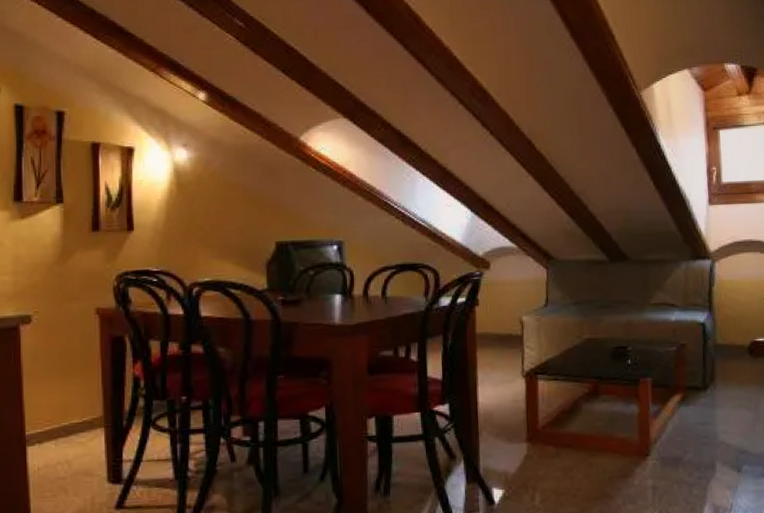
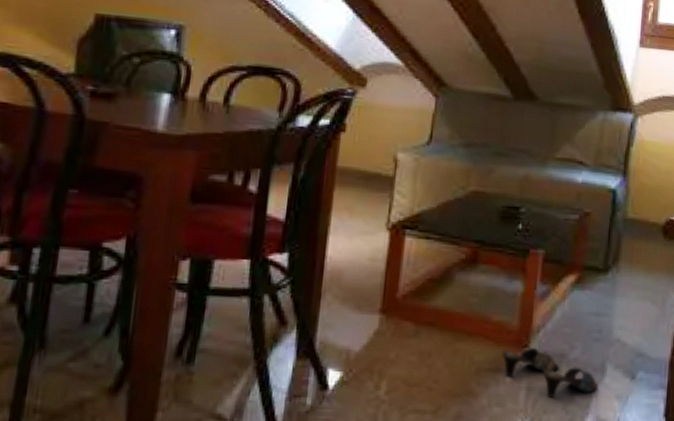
slippers: none [628,454,711,493] -> present [502,347,599,398]

